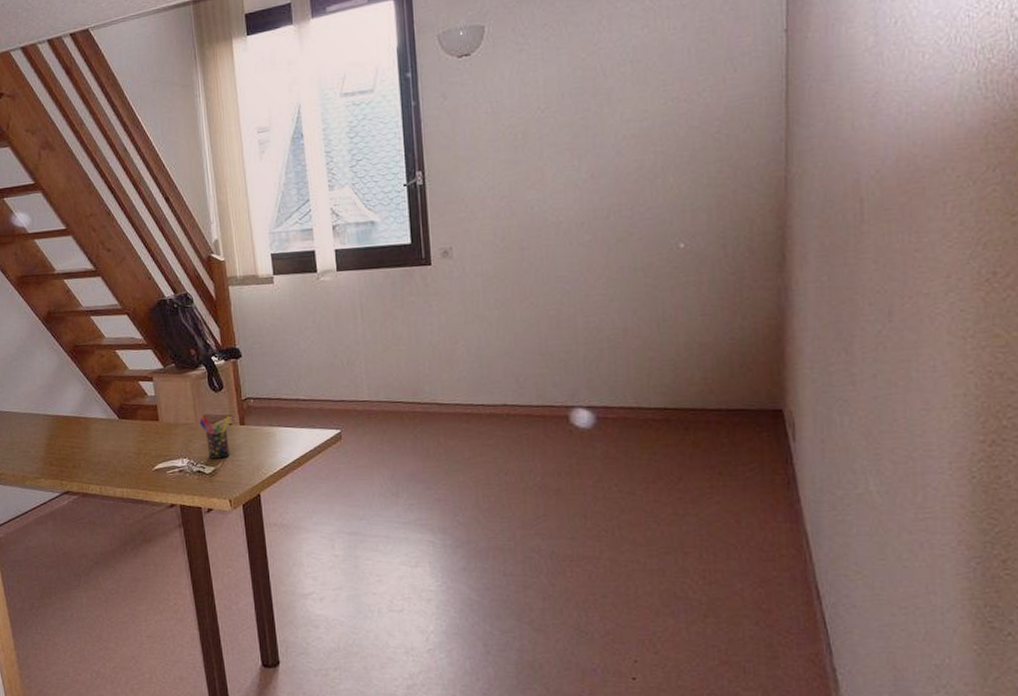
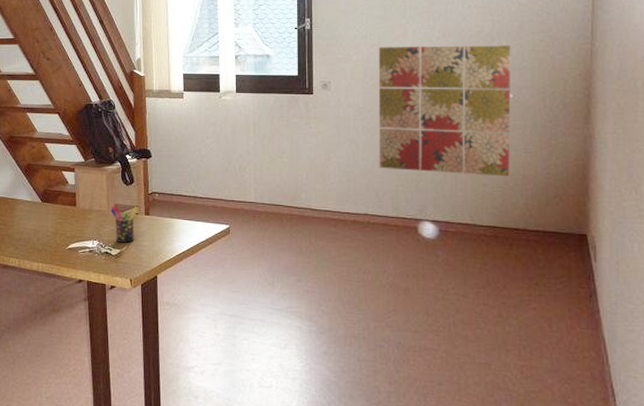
wall art: none [509,181,683,349] -> present [378,45,511,177]

